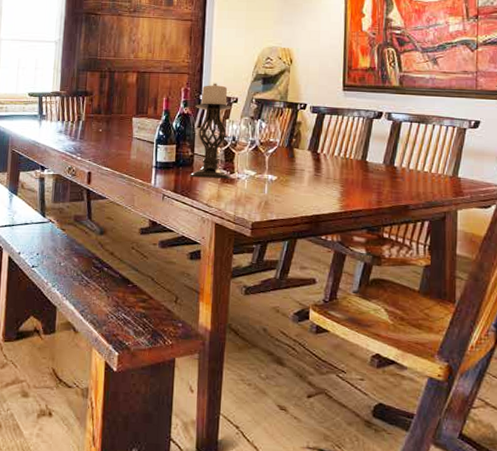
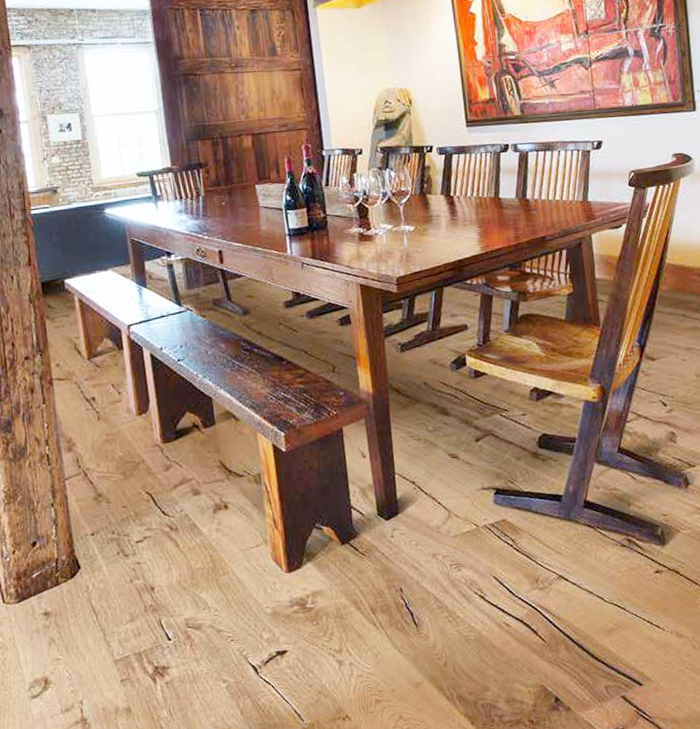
candle holder: present [189,83,232,179] -> none [319,135,369,240]

